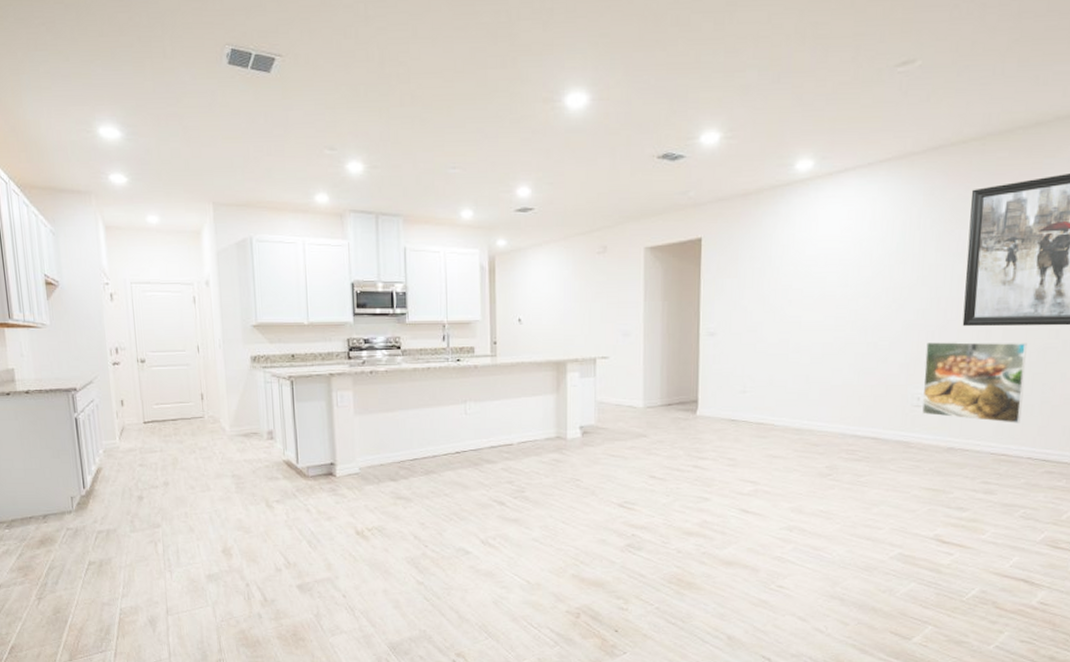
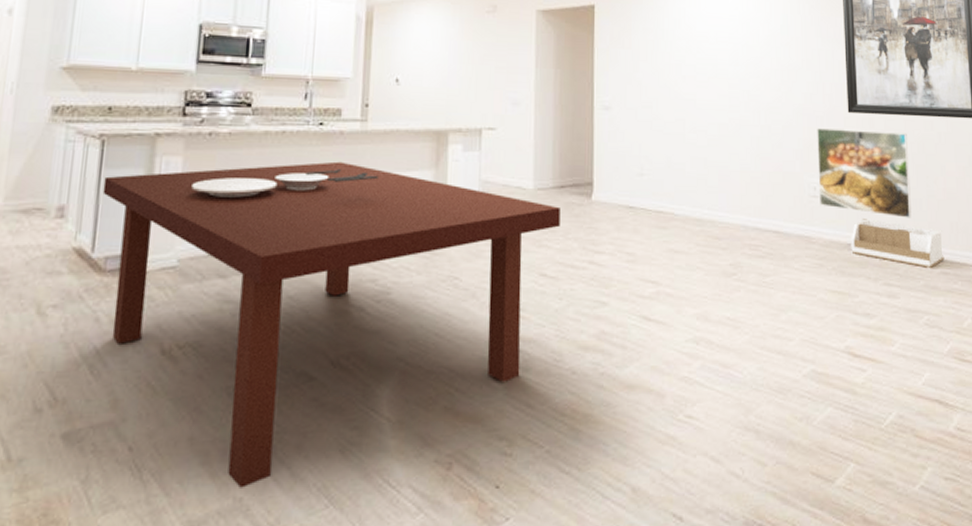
dining table: none [297,390,668,624] -> present [102,161,560,488]
storage bin: none [950,425,1053,469] -> present [851,219,945,269]

